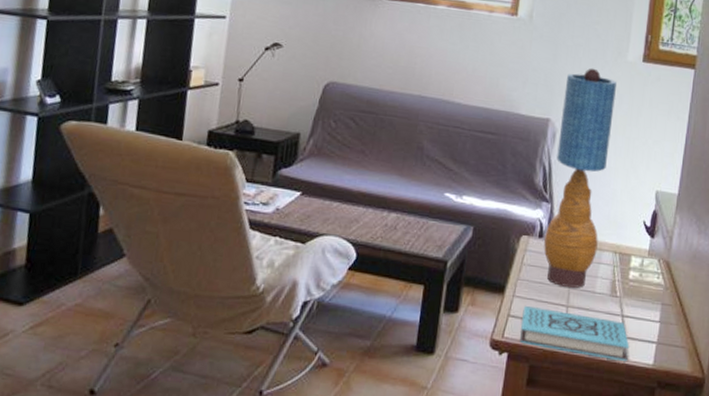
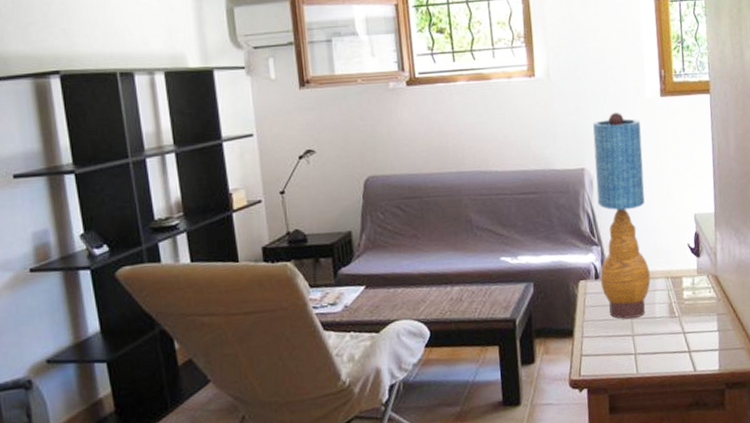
book: present [520,305,630,361] -> none [593,338,695,378]

